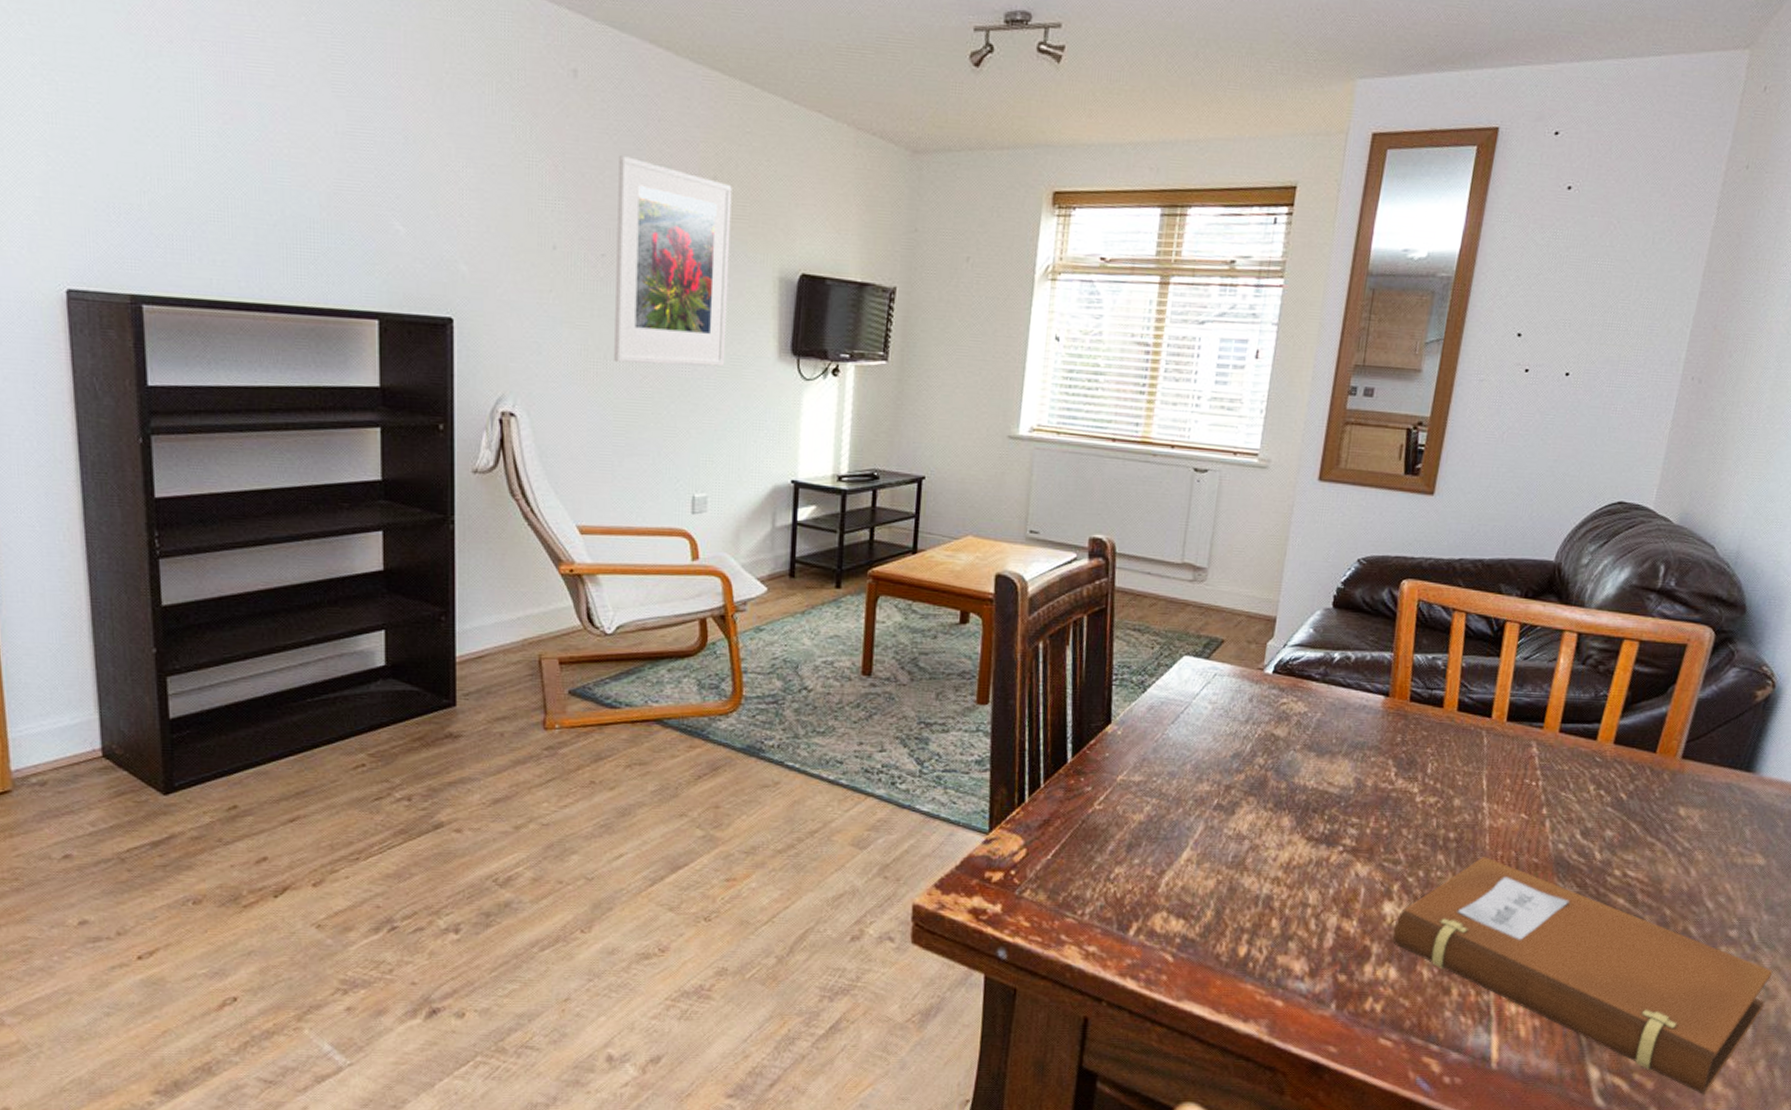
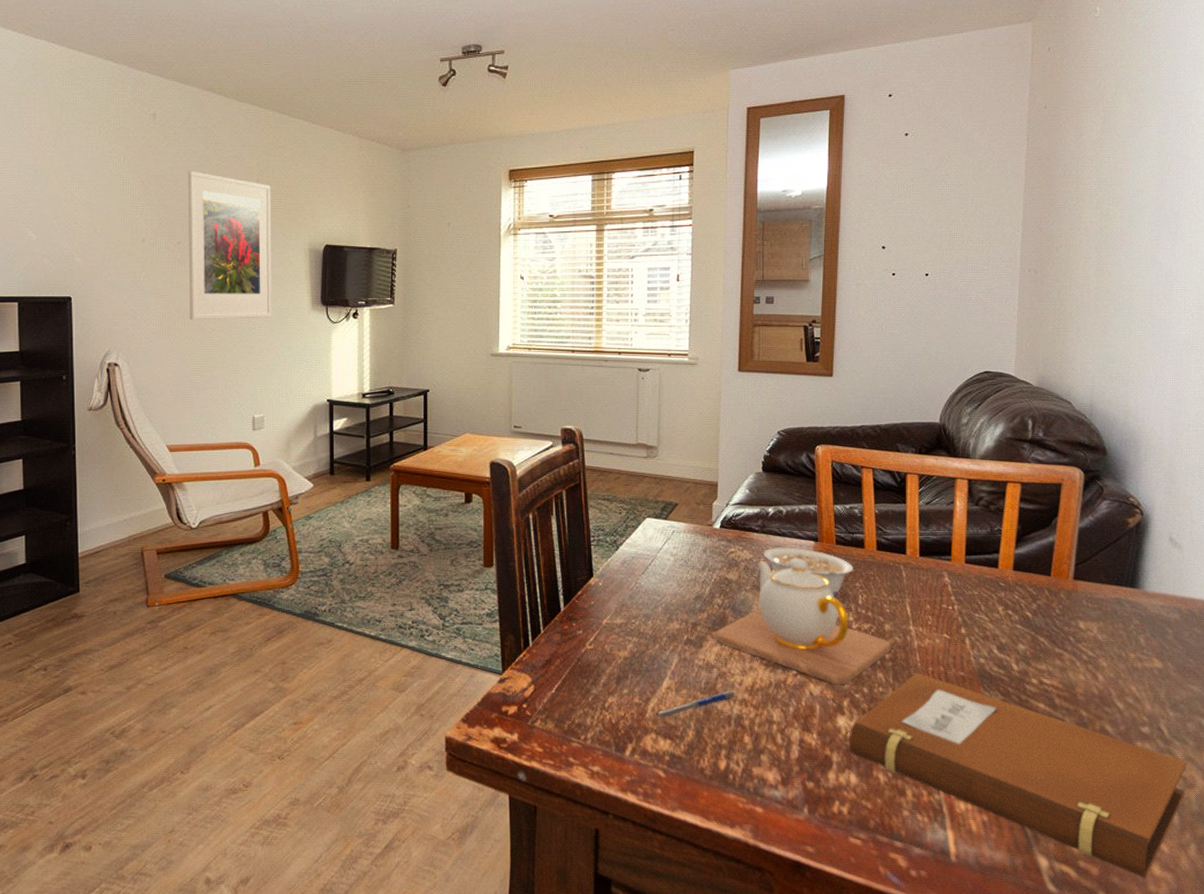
pen: none [1167,866,1270,897] -> present [653,691,738,720]
teapot: none [1251,715,1459,866] -> present [716,558,891,685]
legume: none [1321,701,1427,763] -> present [764,547,853,596]

